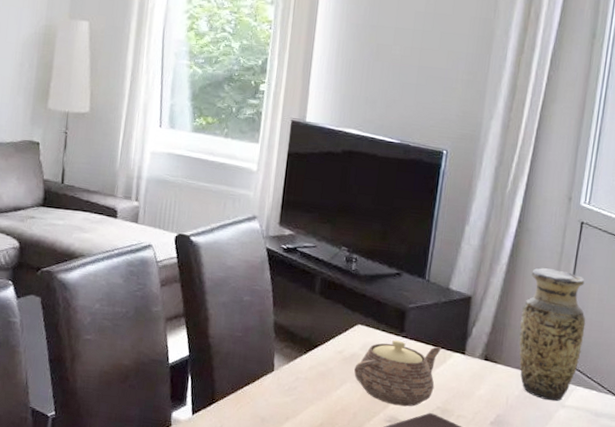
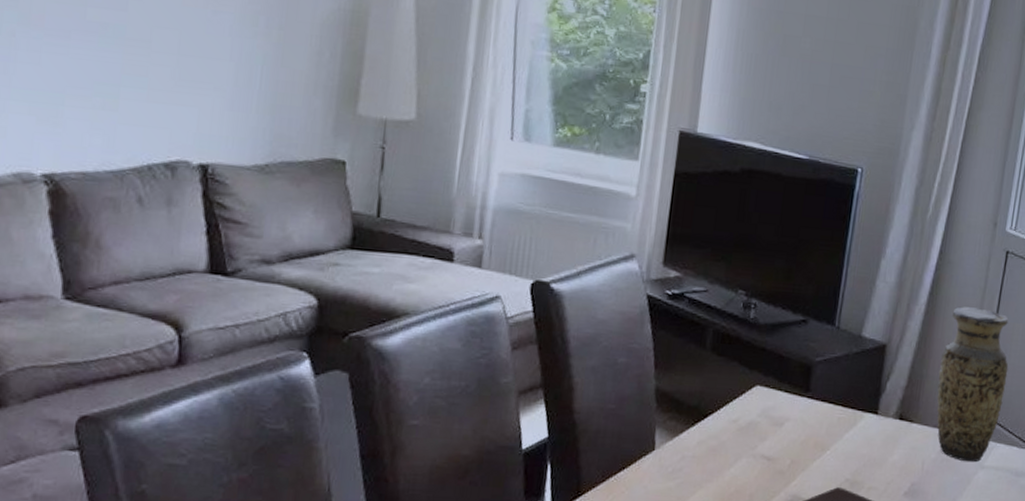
teapot: present [354,339,442,407] -> none [751,401,853,482]

